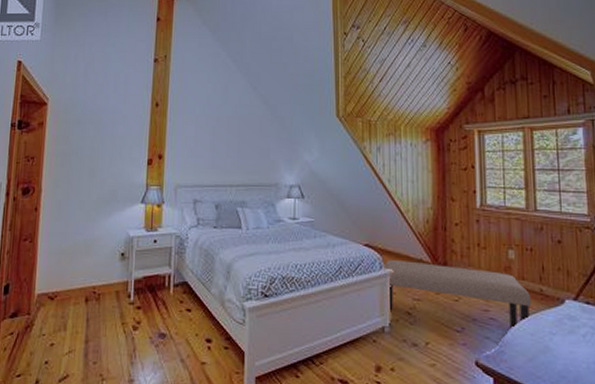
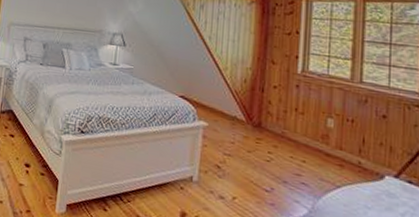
bench: present [384,260,532,331] -> none [197,113,348,199]

